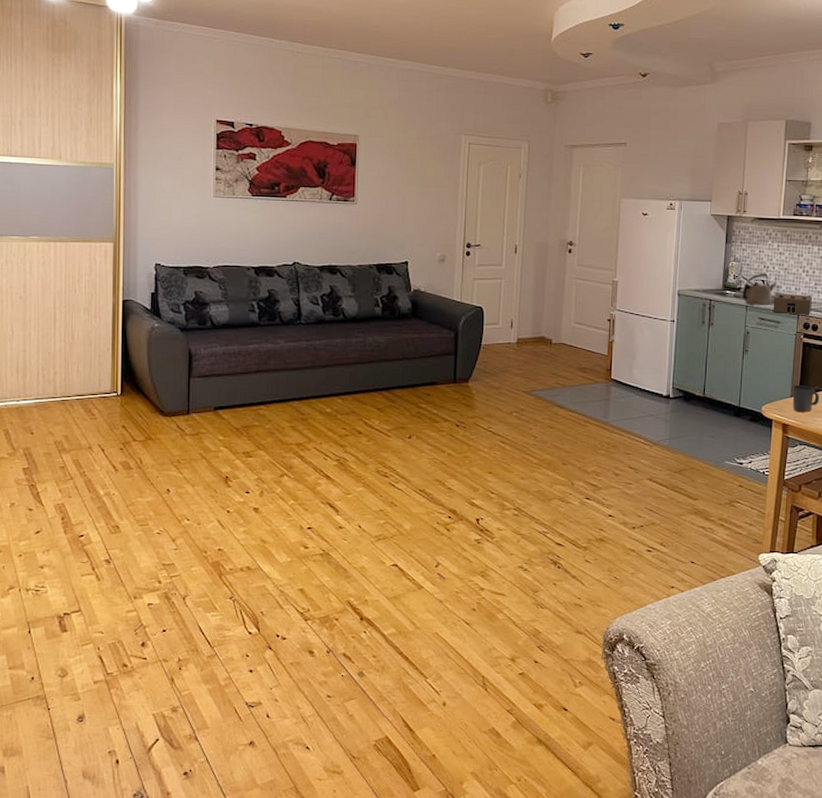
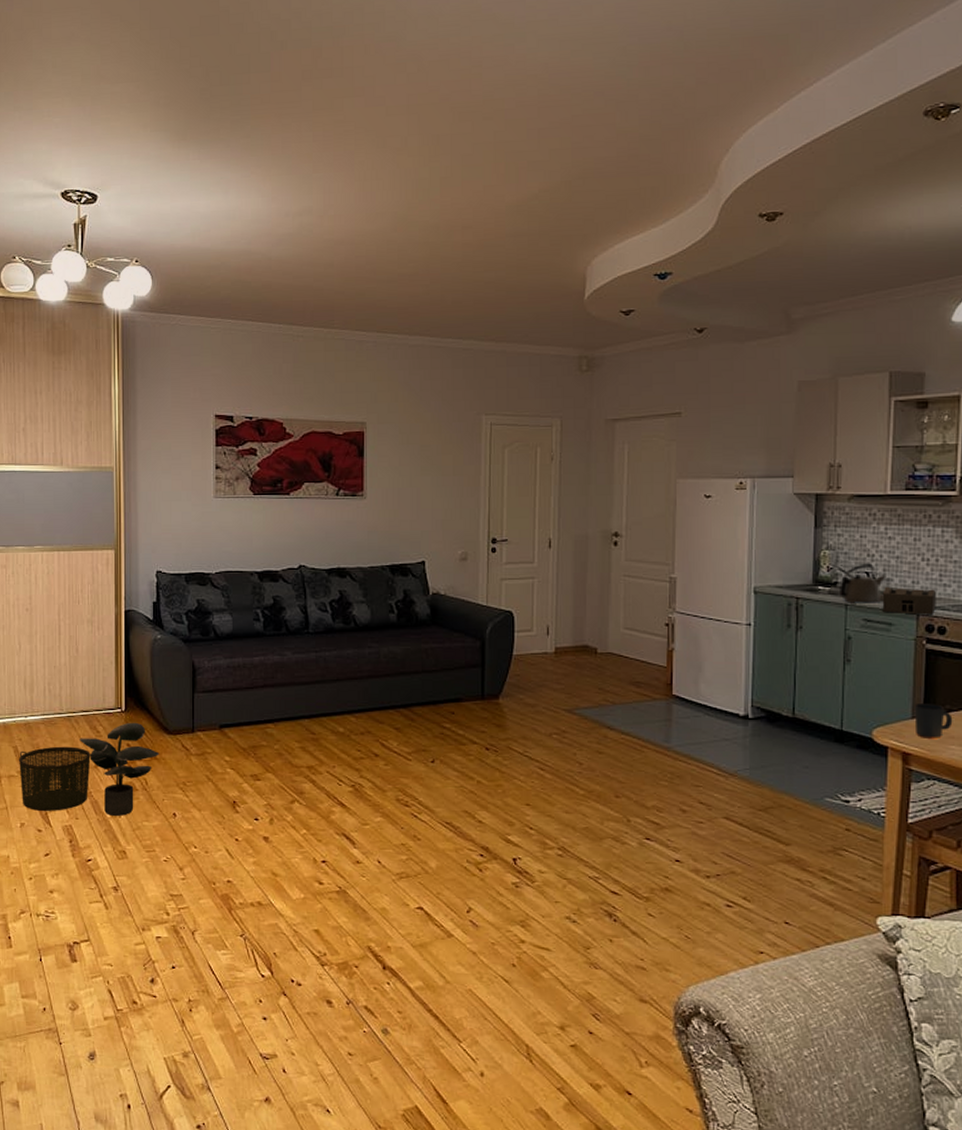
basket: none [9,429,85,491] -> present [18,746,91,811]
potted plant: none [74,405,155,493] -> present [80,722,160,816]

